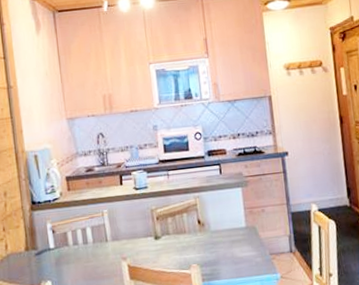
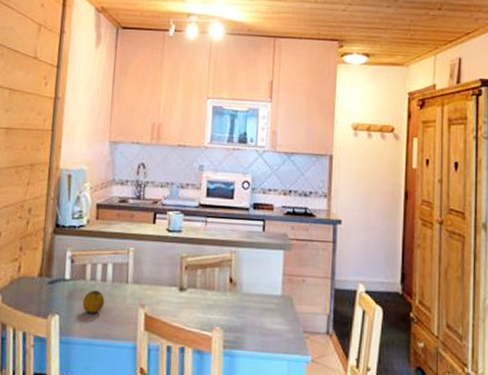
fruit: none [70,253,90,274] -> present [82,290,105,313]

